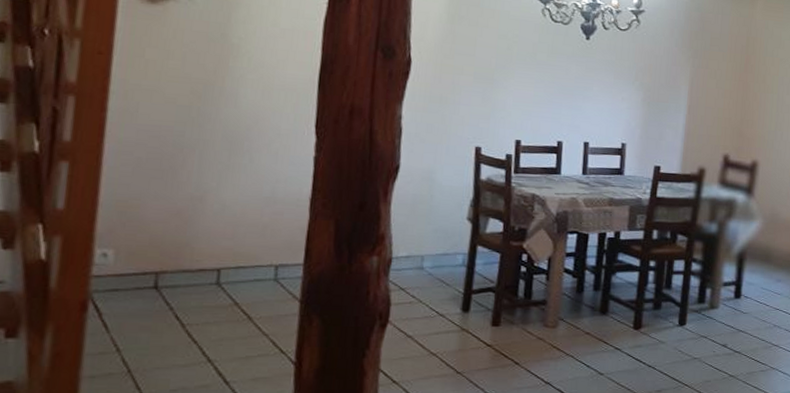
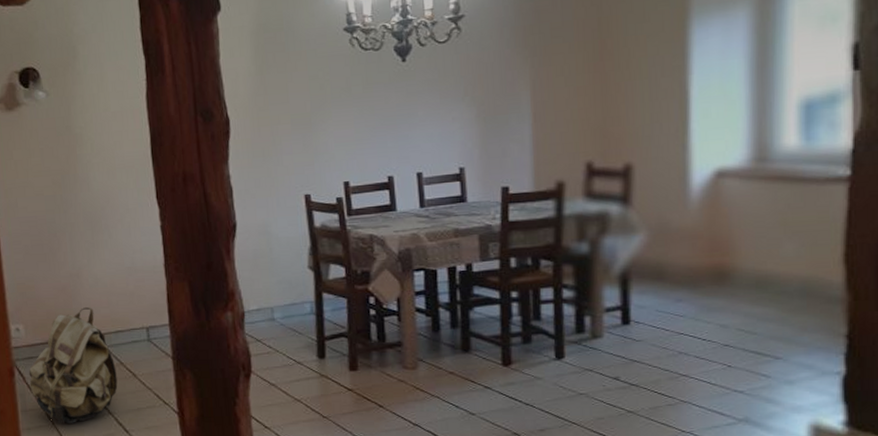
backpack: none [106,236,228,373] -> present [29,307,118,425]

